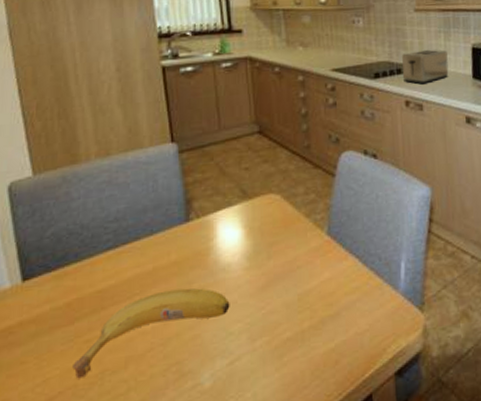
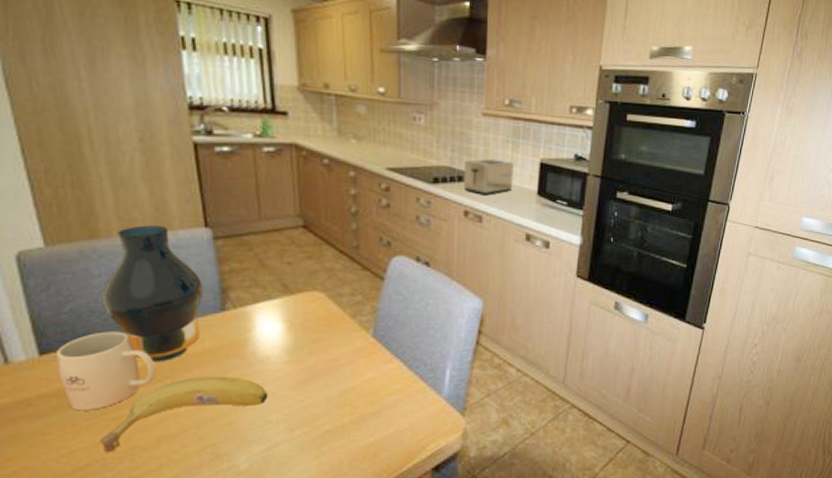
mug: none [37,250,126,336] -> present [57,331,155,411]
vase: none [79,145,169,280] -> present [101,225,202,363]

